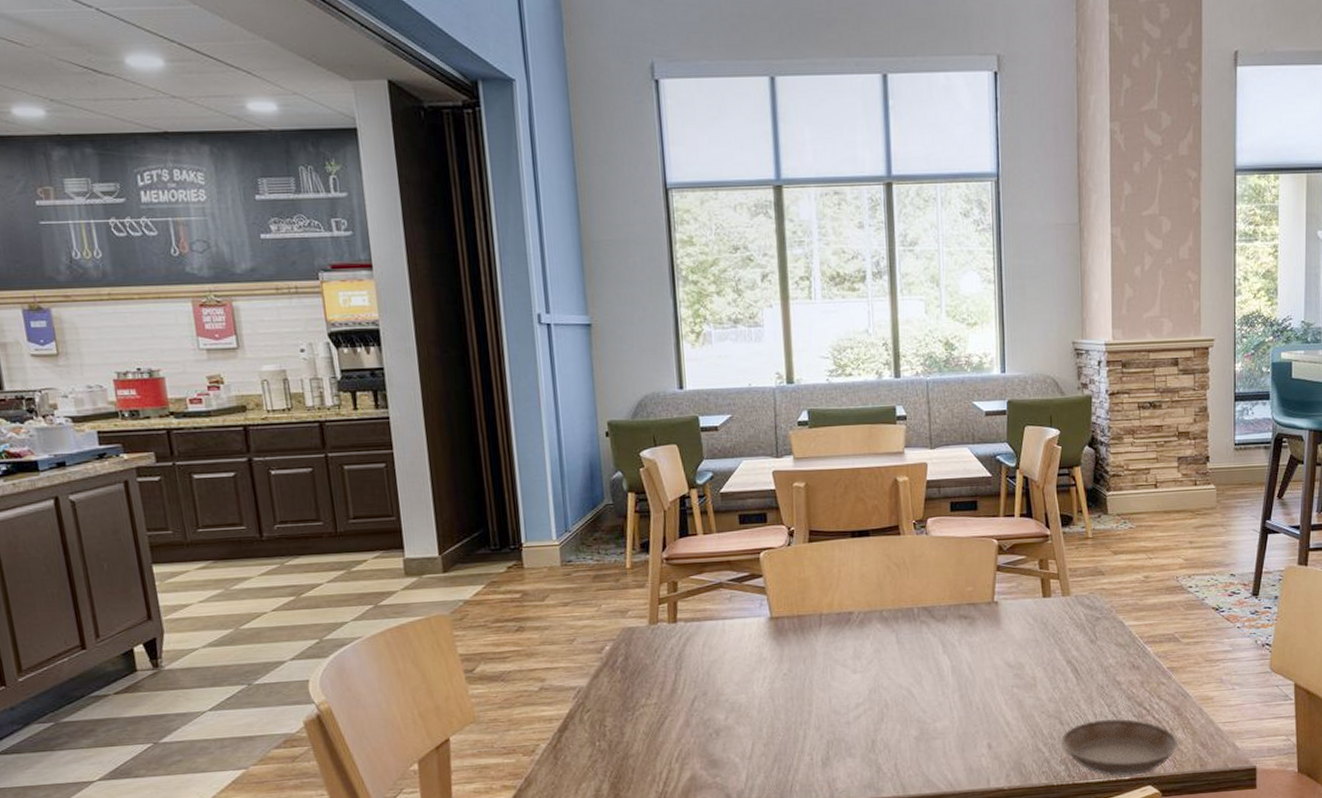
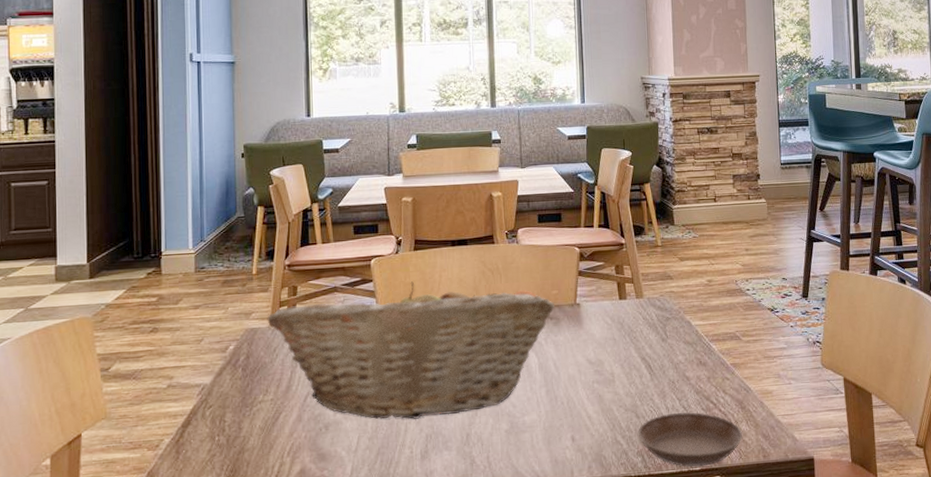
fruit basket: none [645,577,969,726] -> present [267,281,554,420]

